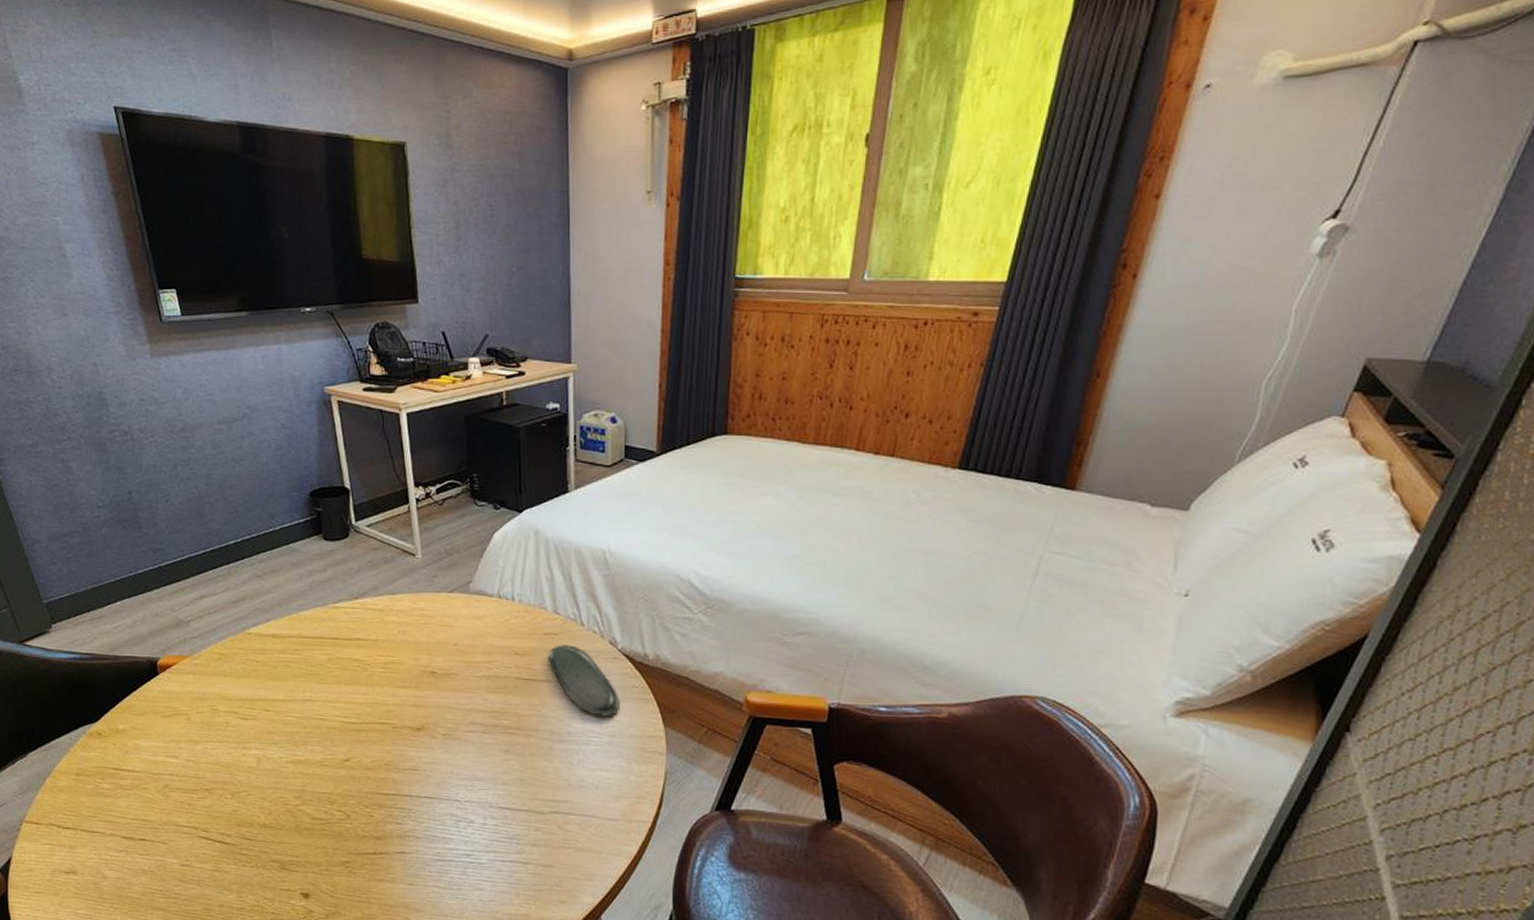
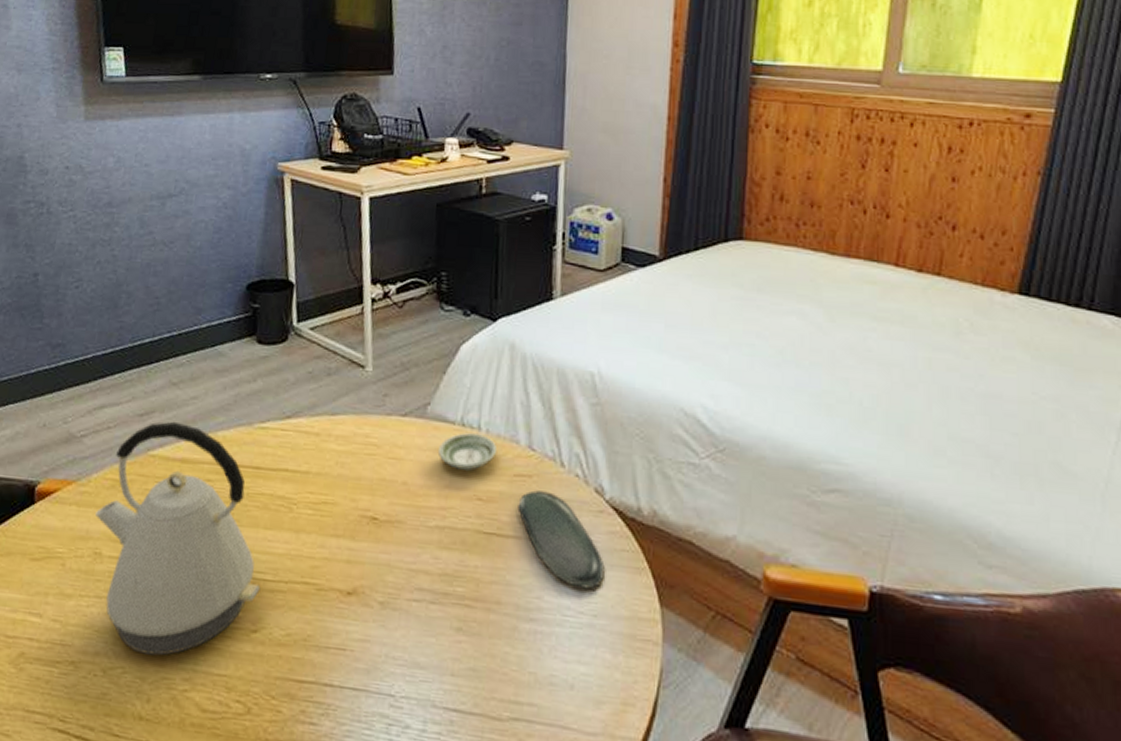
kettle: none [209,605,348,782] -> present [95,421,261,656]
saucer: none [481,603,529,632] -> present [439,433,498,471]

